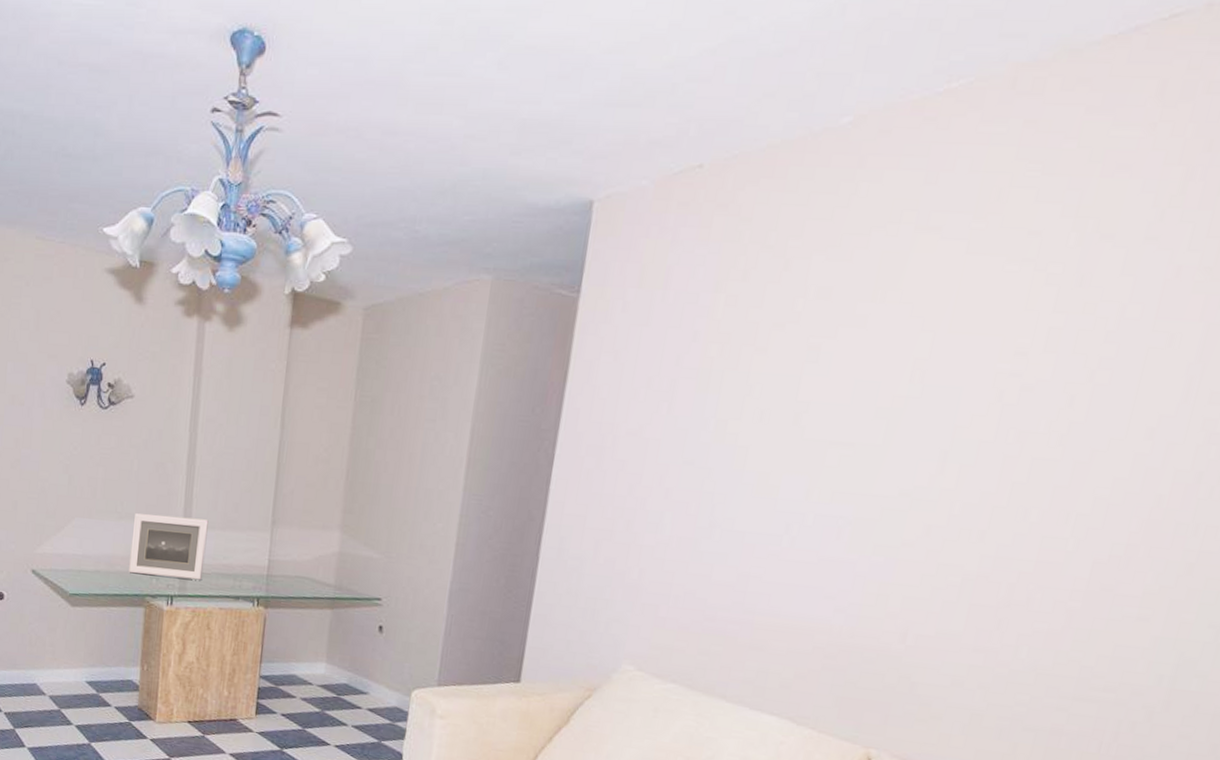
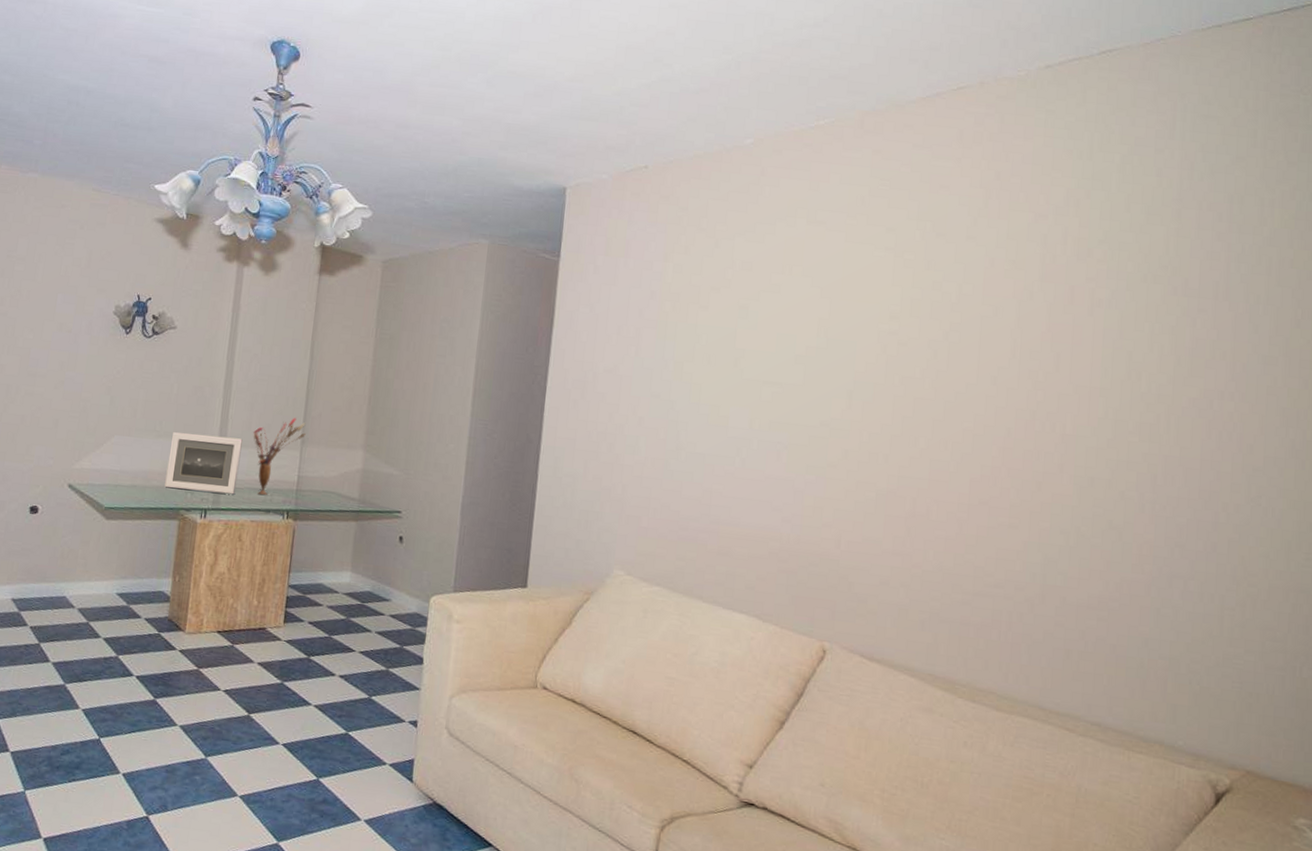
bouquet: none [219,495,277,581] -> present [253,418,306,496]

